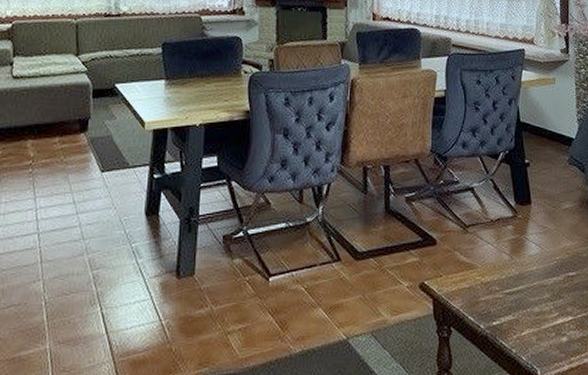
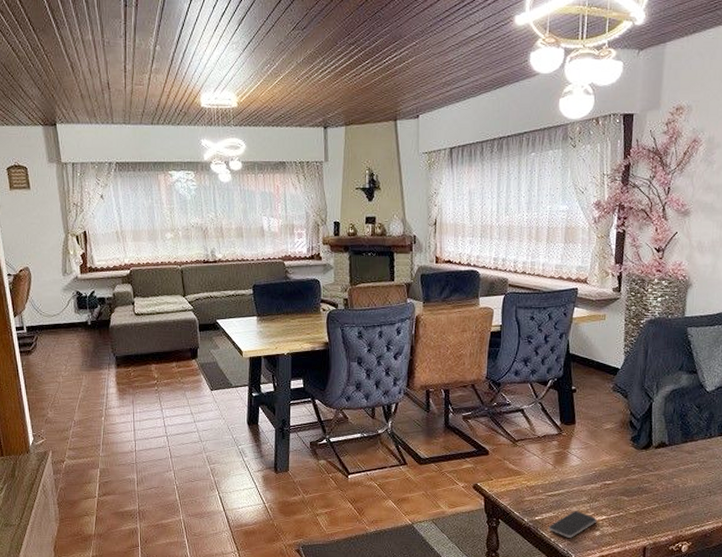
smartphone: none [507,312,563,347] -> present [548,511,597,538]

